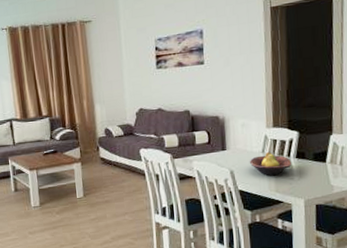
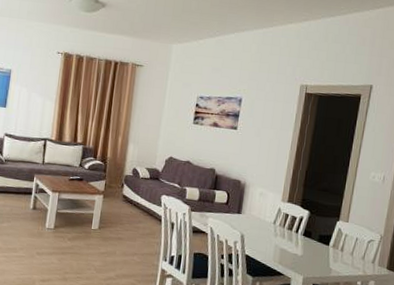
fruit bowl: present [249,152,291,176] -> none [260,224,298,249]

